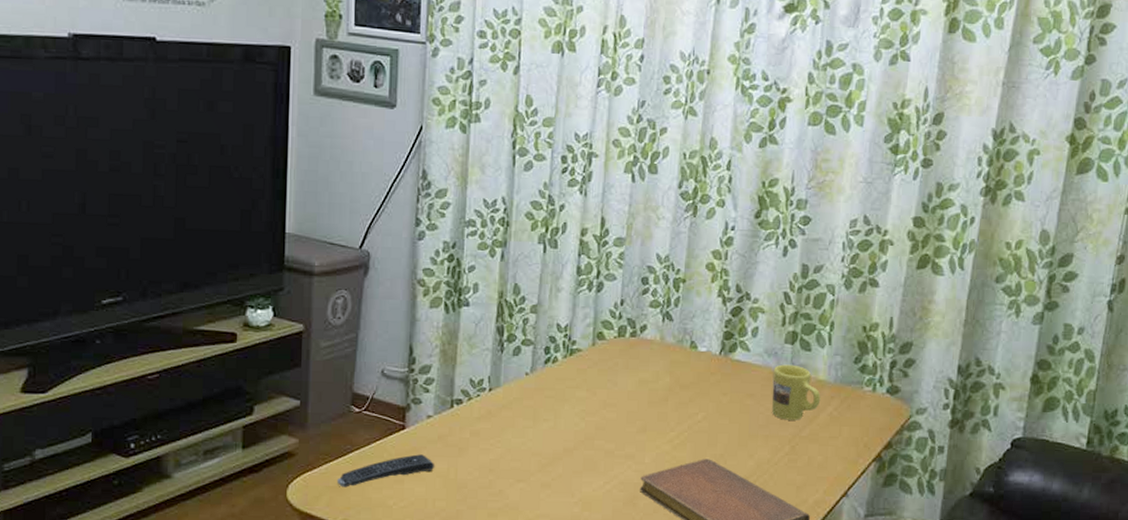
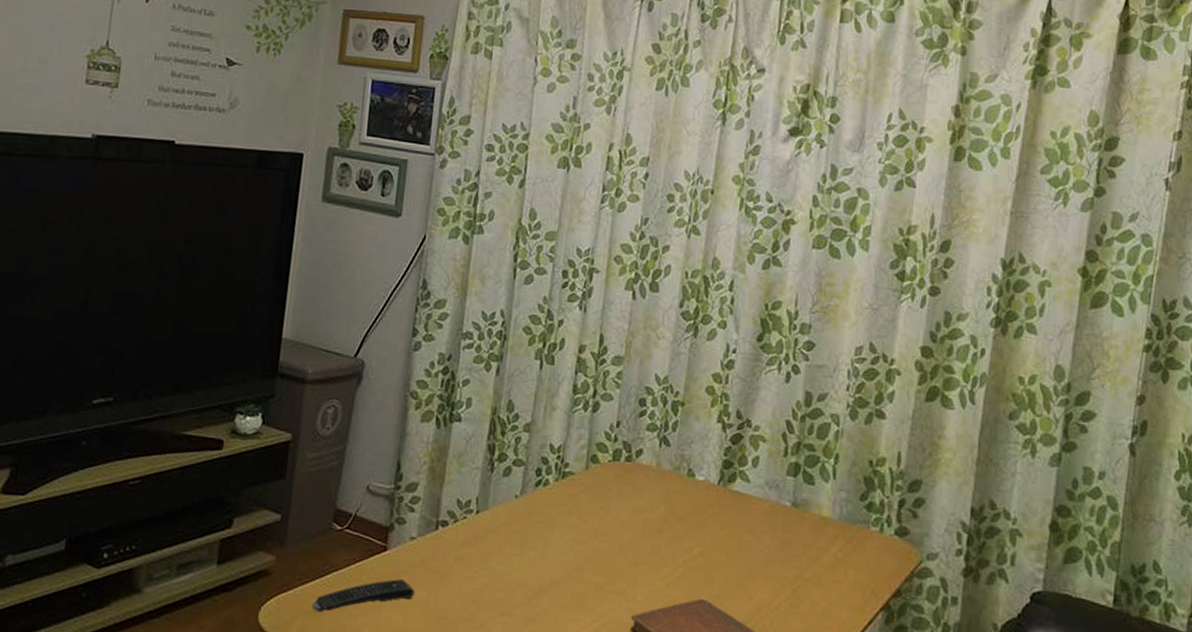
mug: present [771,364,821,420] -> none [772,498,825,561]

